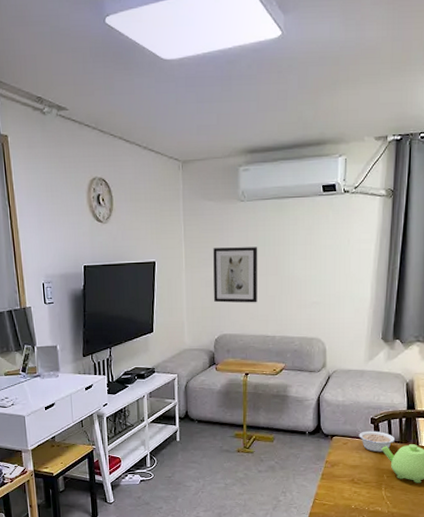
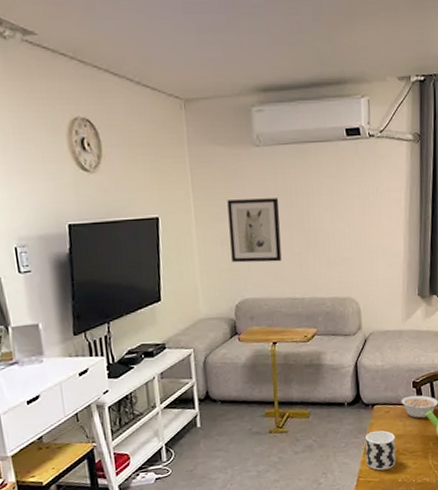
cup: none [322,459,351,496] -> present [365,430,396,471]

